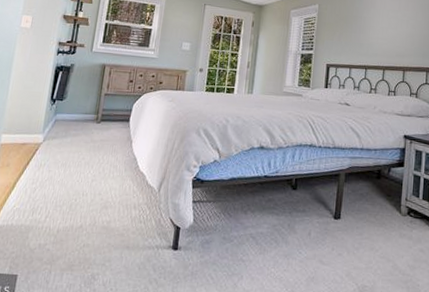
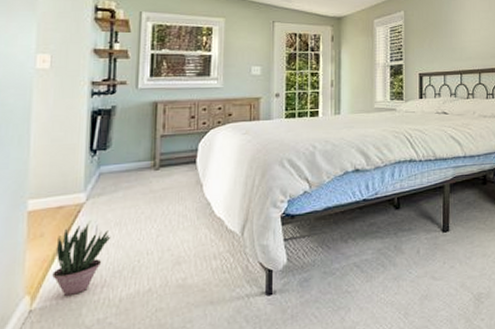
potted plant: none [11,158,58,221] -> present [52,220,111,297]

